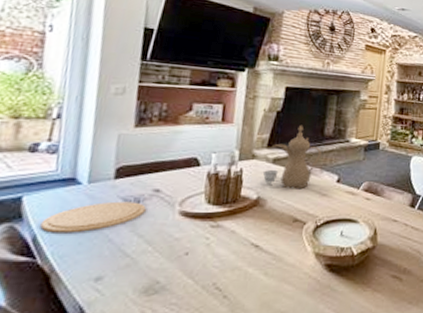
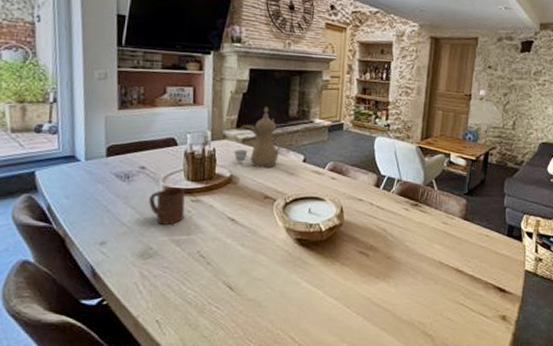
plate: present [40,201,146,233] -> none [52,177,135,204]
cup: none [160,212,204,254] -> present [149,187,185,225]

